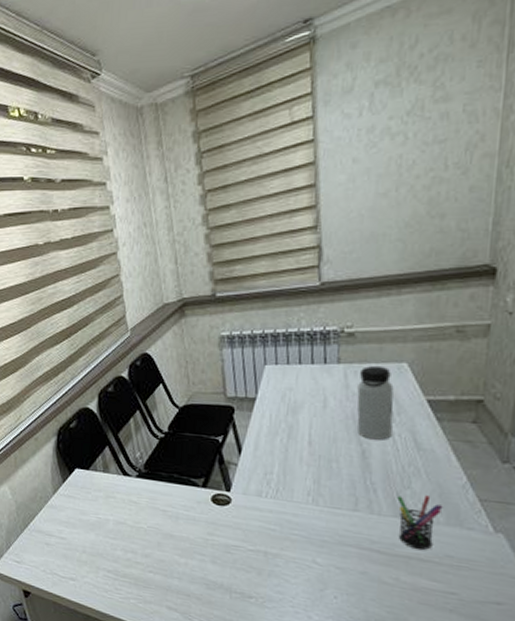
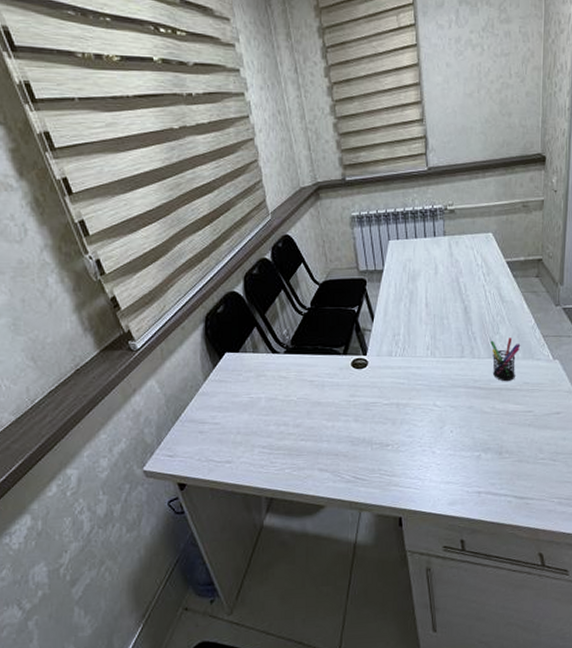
water bottle: present [357,365,394,440] -> none [459,236,485,297]

